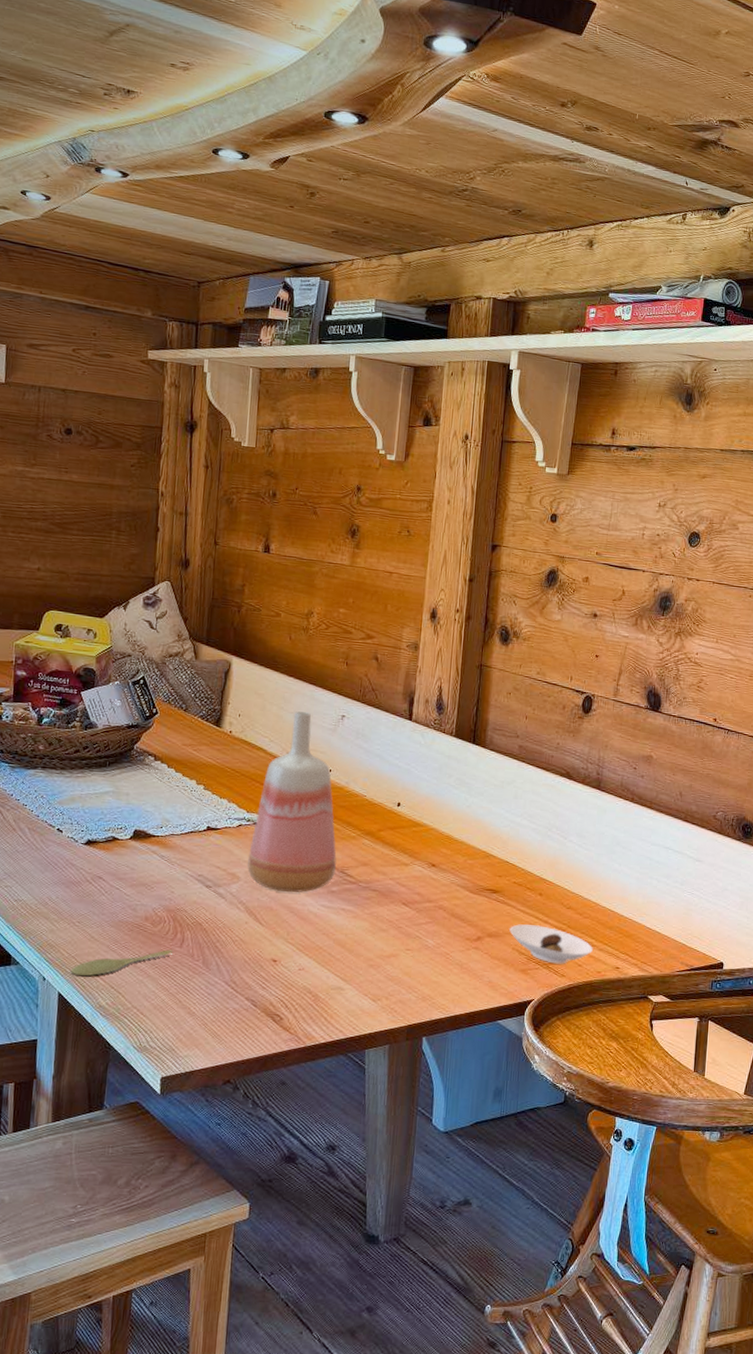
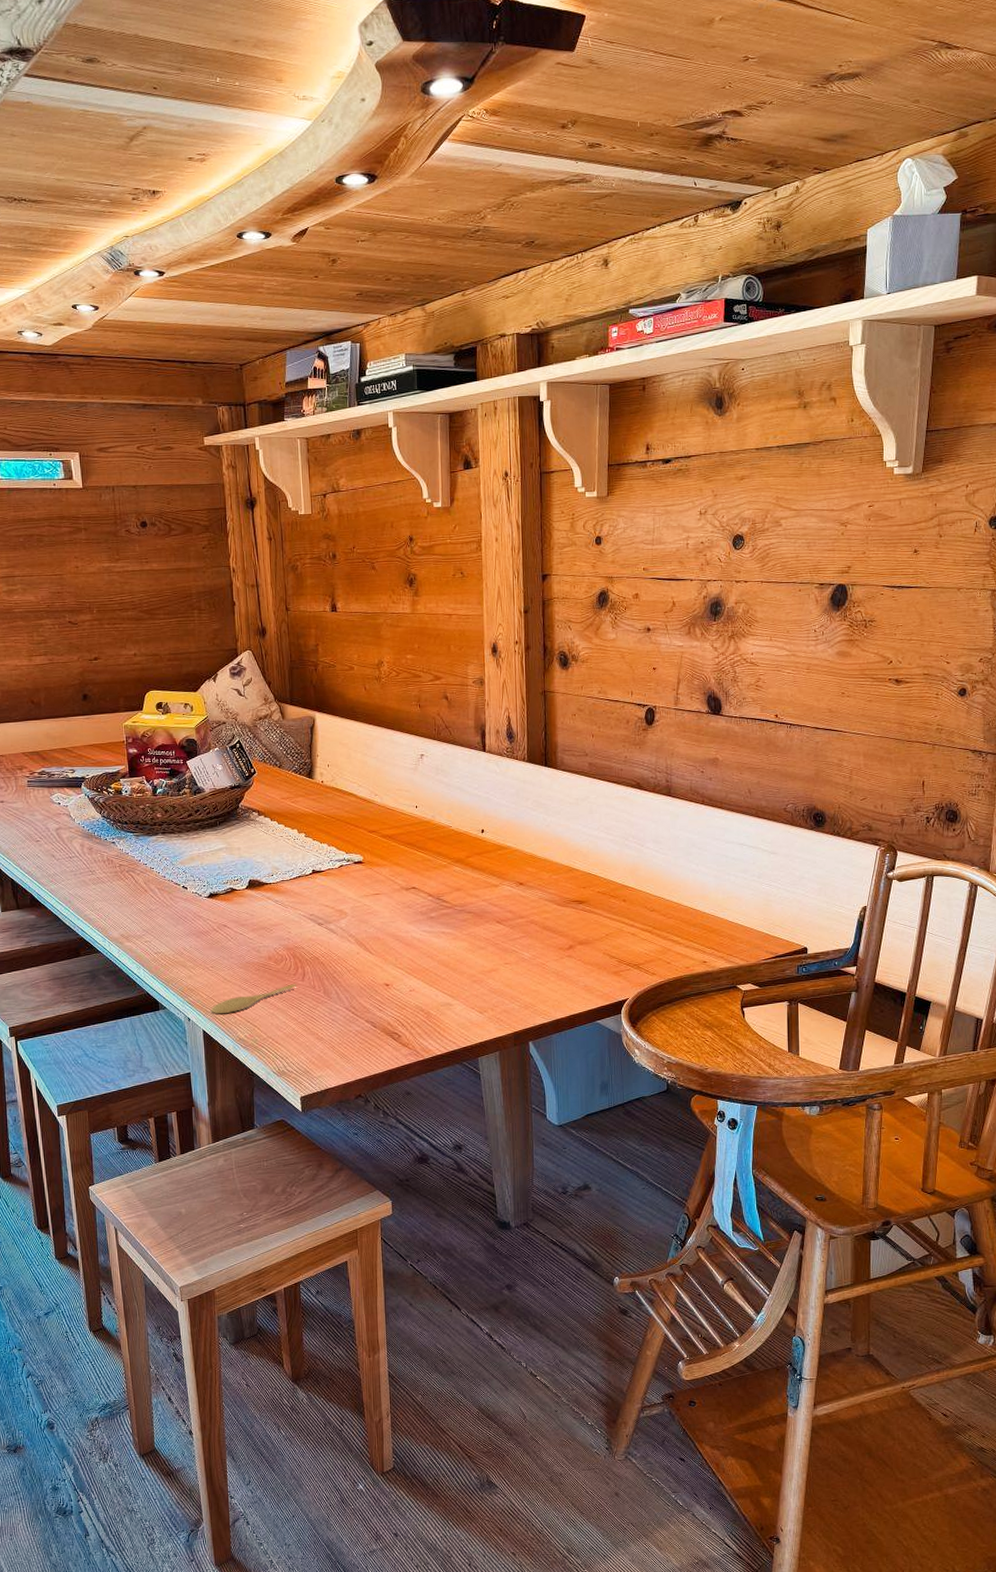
vase: present [247,711,337,893] -> none [352,755,432,923]
saucer: present [509,924,593,964] -> none [599,929,679,964]

